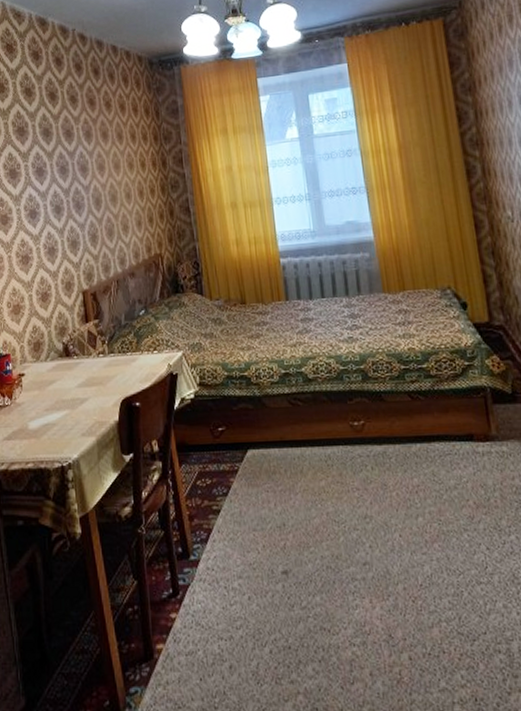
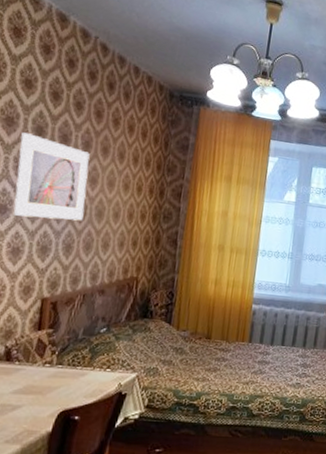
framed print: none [33,137,100,217] -> present [14,132,90,221]

